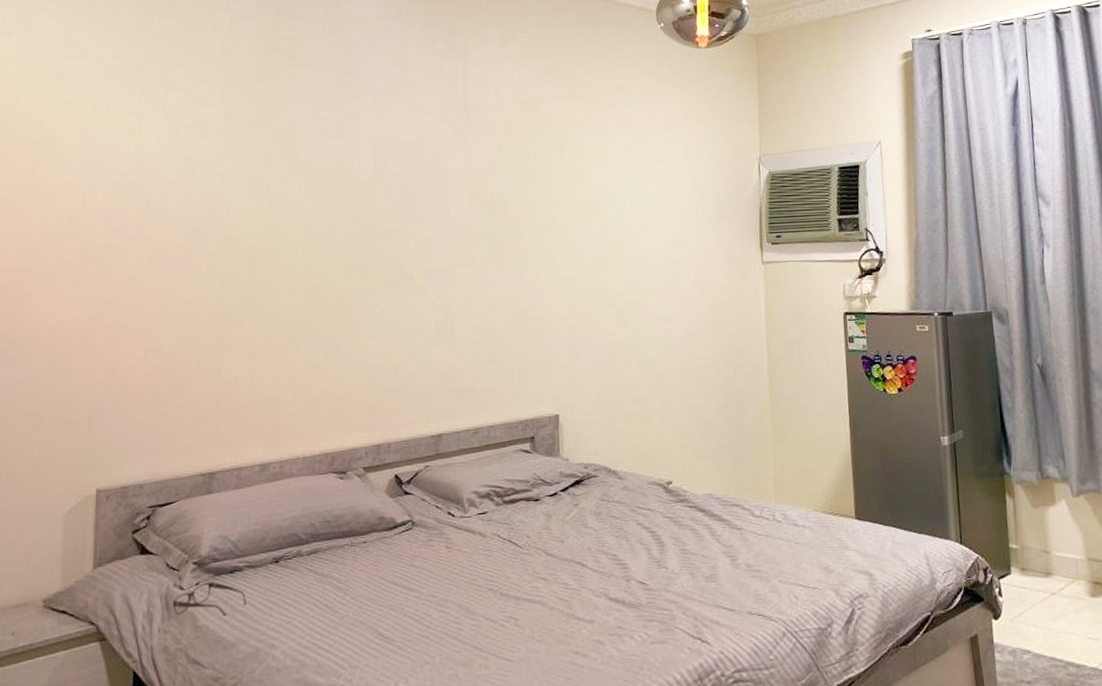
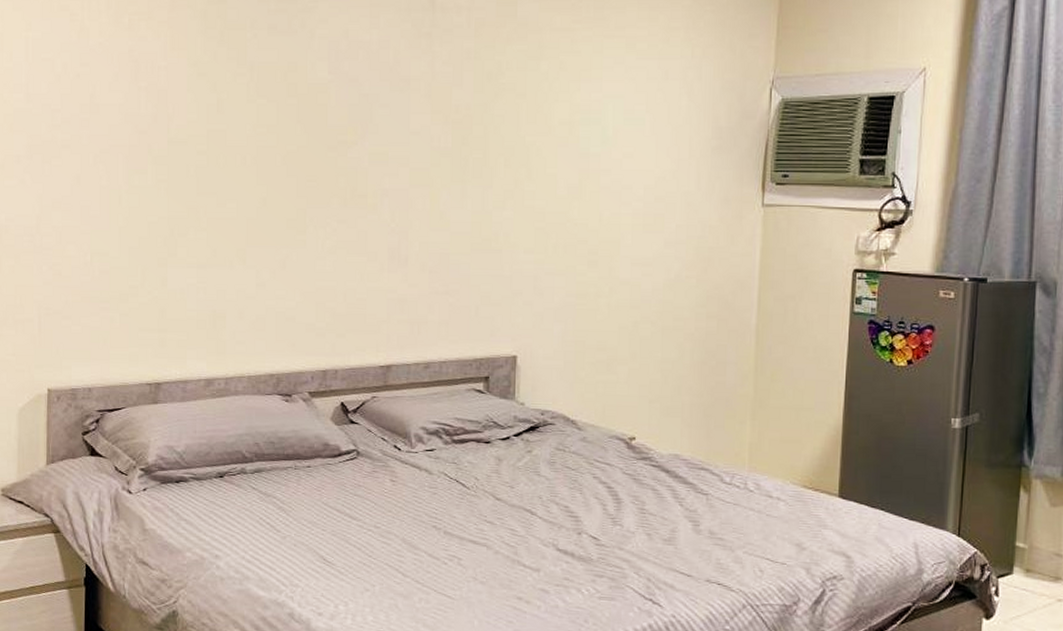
eyeglasses: present [172,582,246,616] -> none [121,489,191,522]

